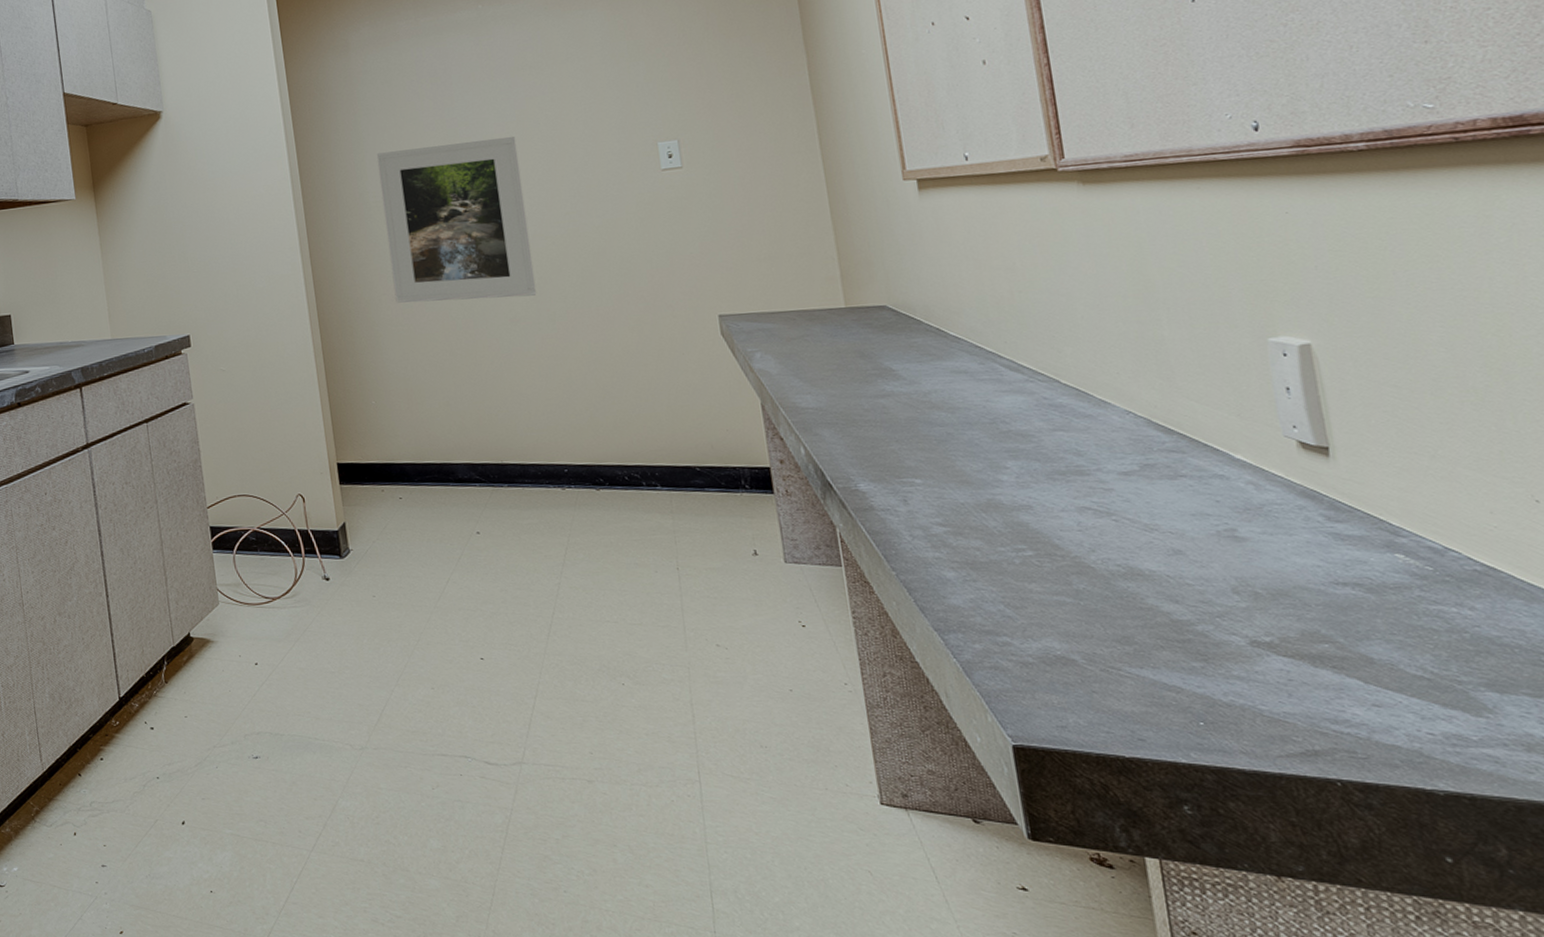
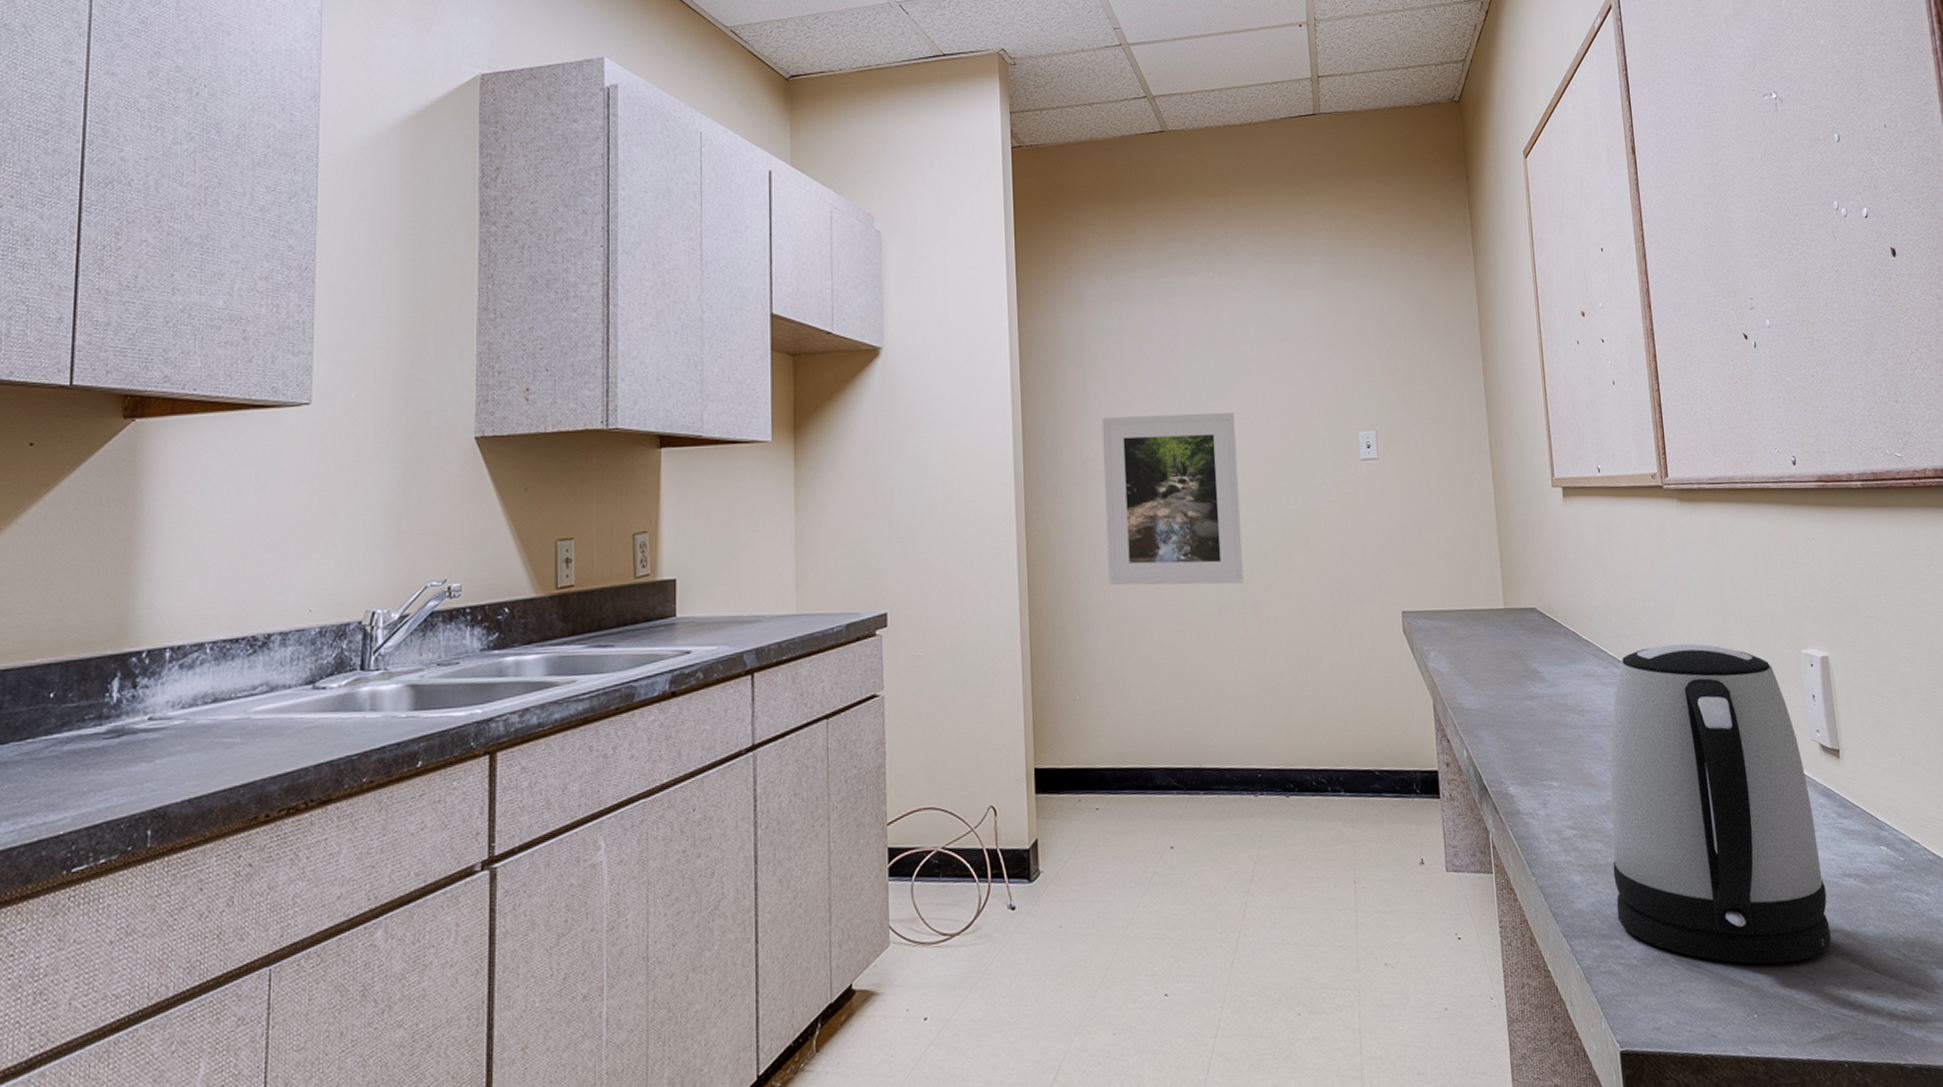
kettle: none [990,335,1316,672] -> present [1610,643,1831,964]

